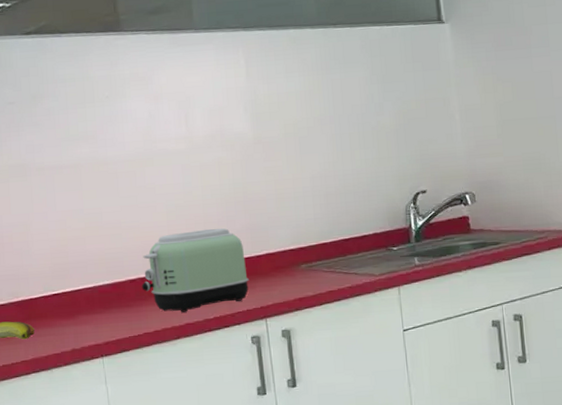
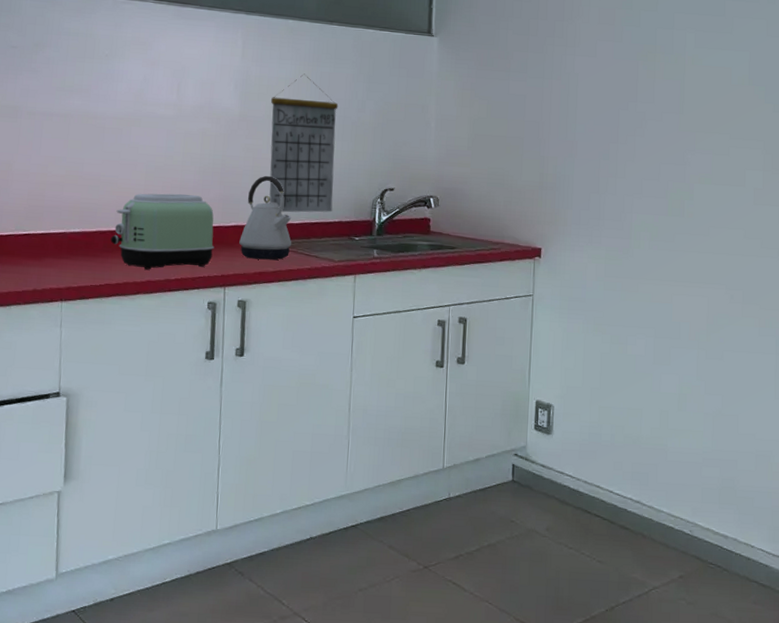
kettle: none [273,196,329,286] -> present [239,175,292,260]
calendar: none [283,84,365,233] -> present [269,73,339,213]

